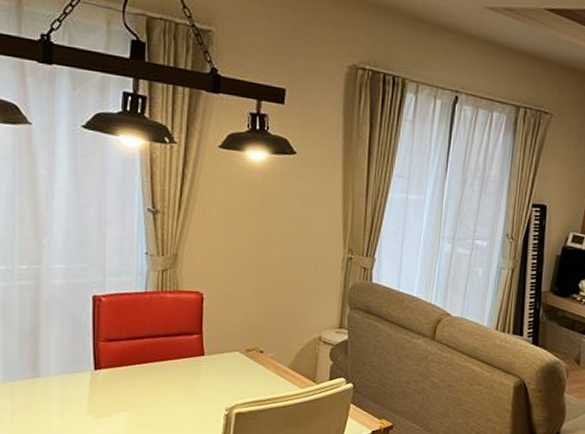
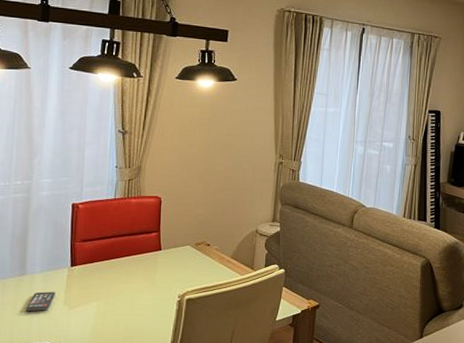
smartphone: none [41,397,77,420] -> present [26,292,55,311]

